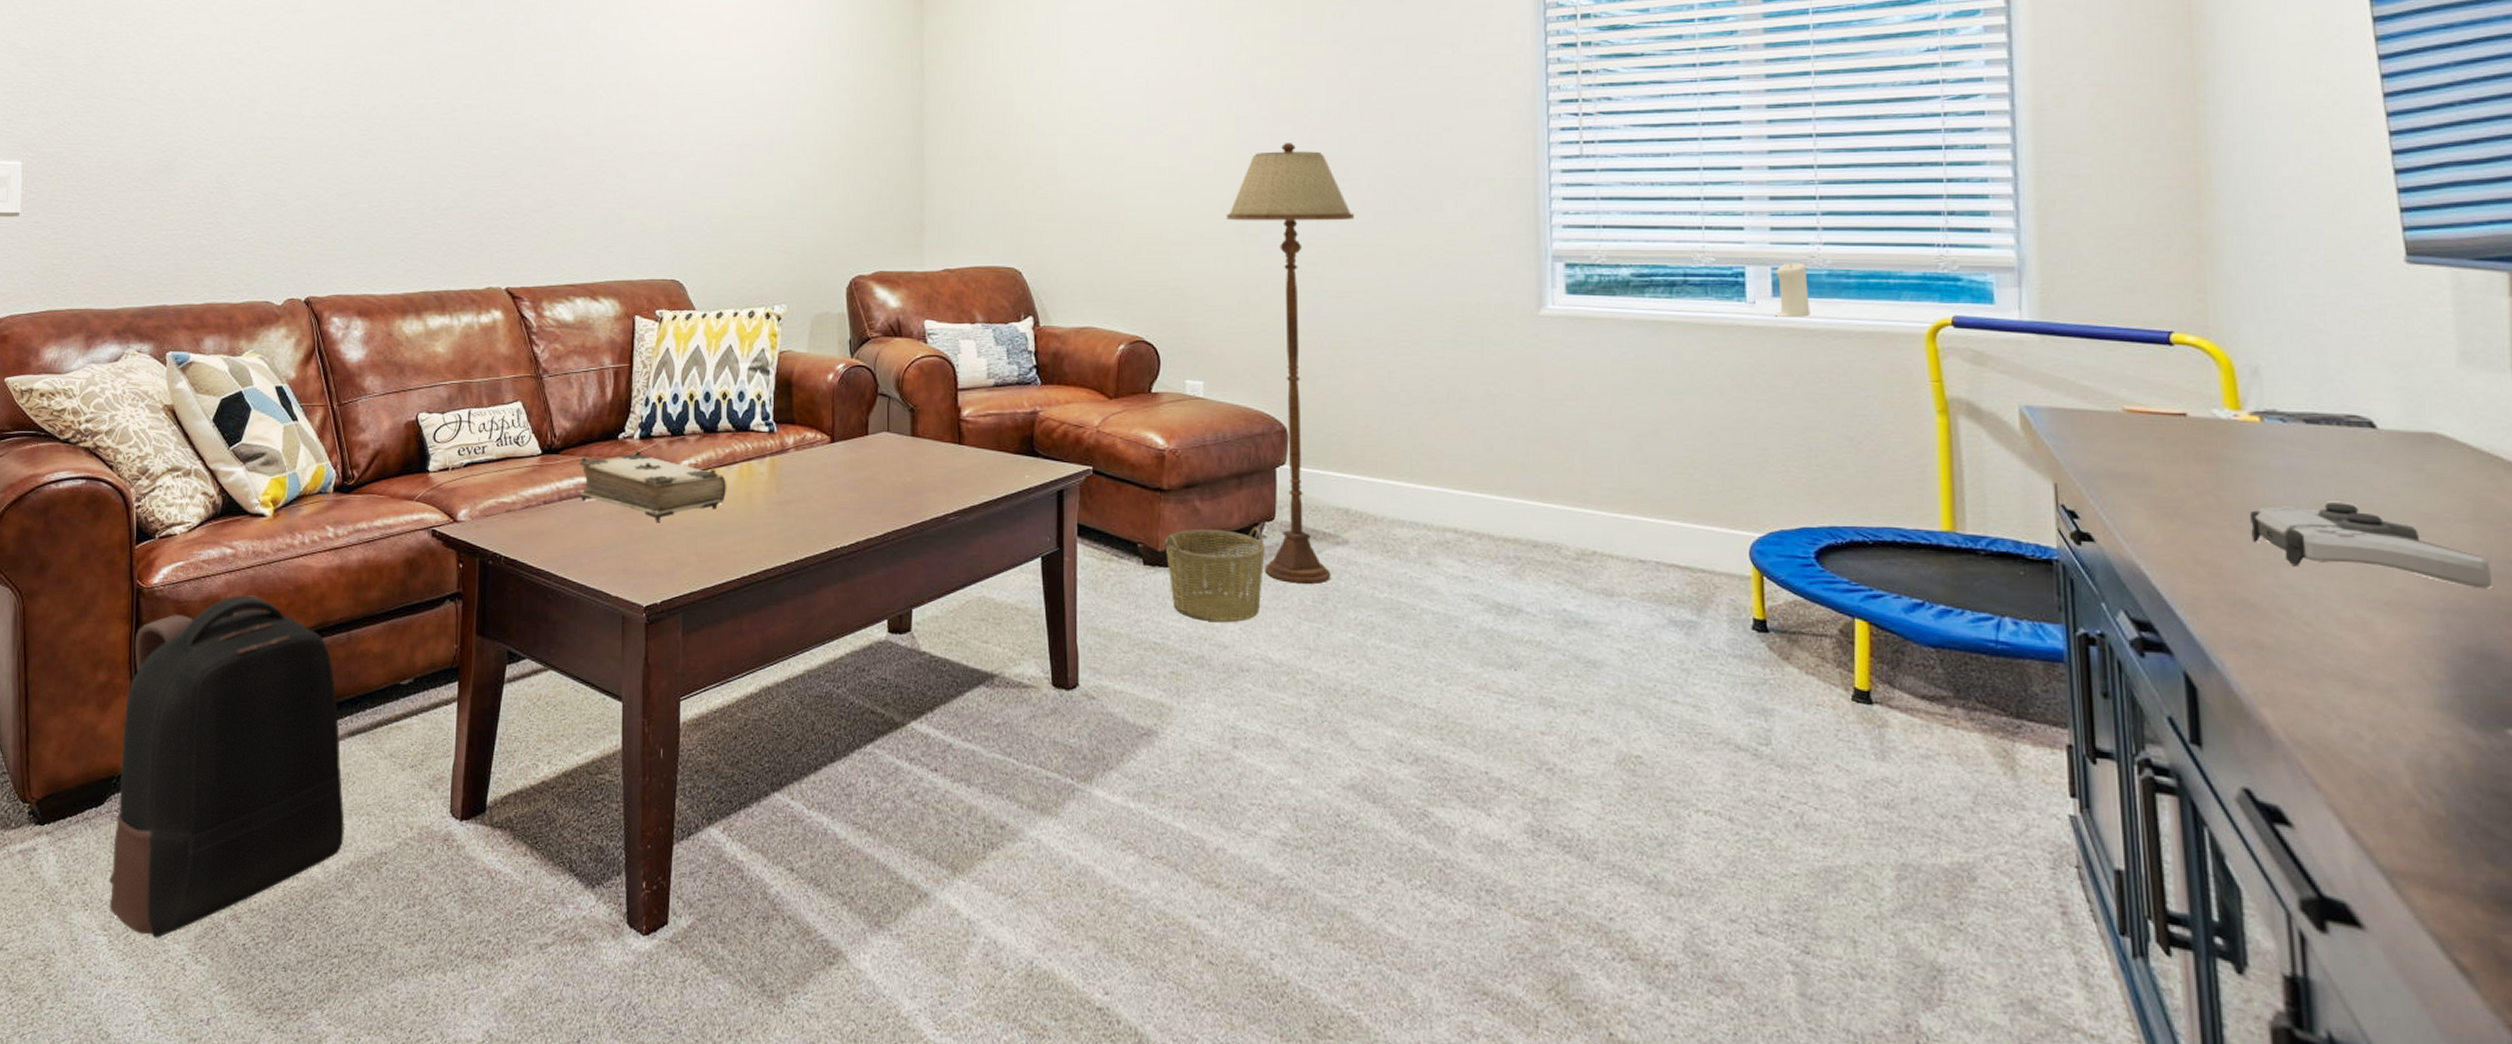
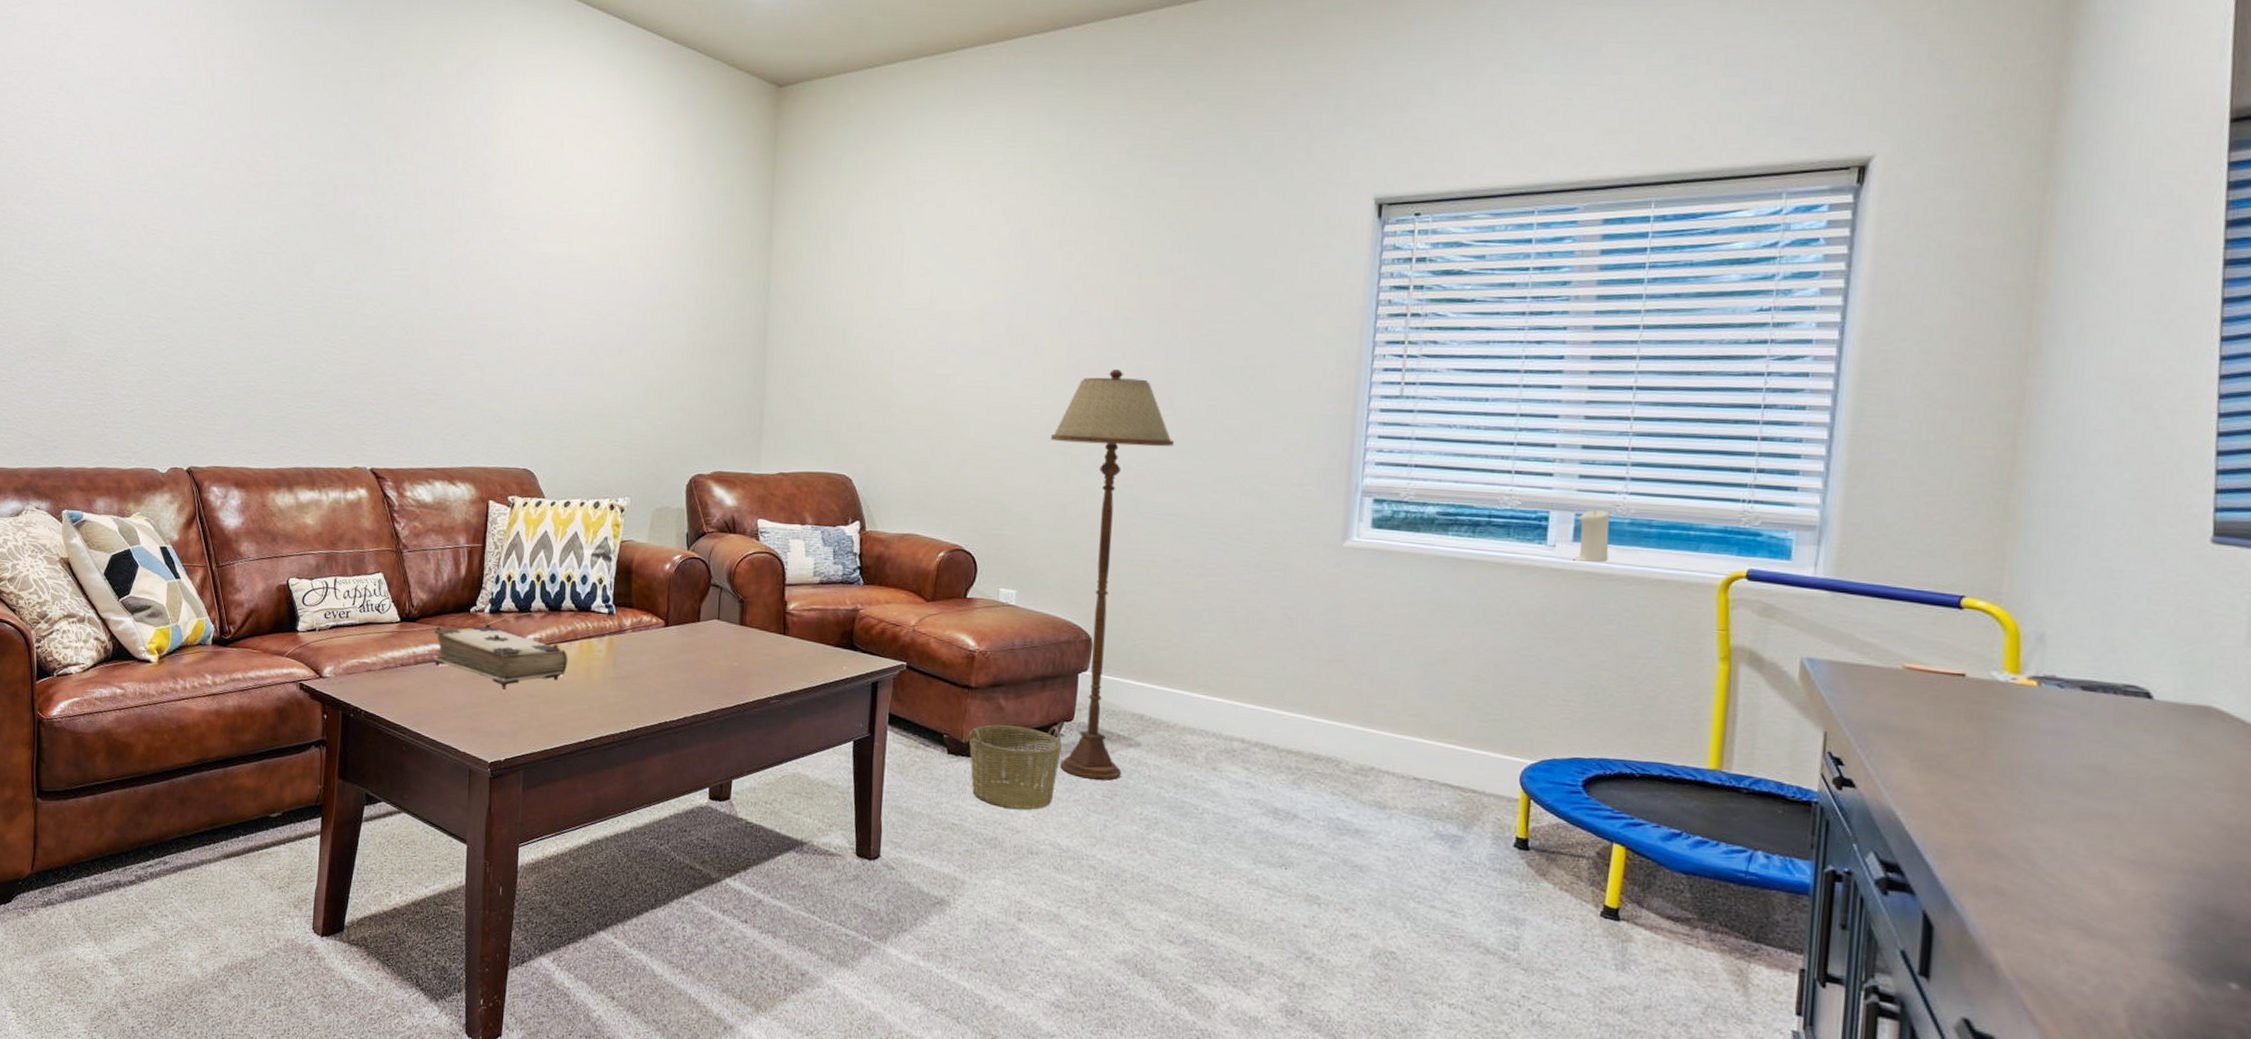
backpack: present [108,595,345,938] -> none [16,730,220,1017]
game controller: present [2249,502,2492,589] -> none [2010,765,2242,855]

